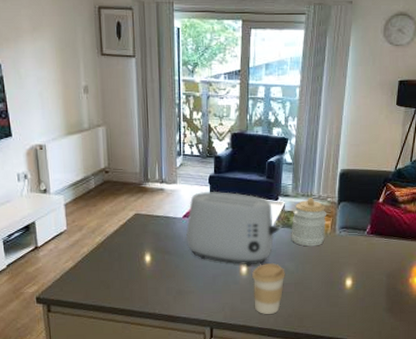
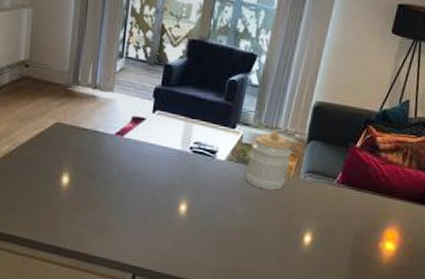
toaster: present [185,191,279,266] -> none [116,106,233,205]
coffee cup: present [252,262,285,314] -> none [190,203,233,266]

